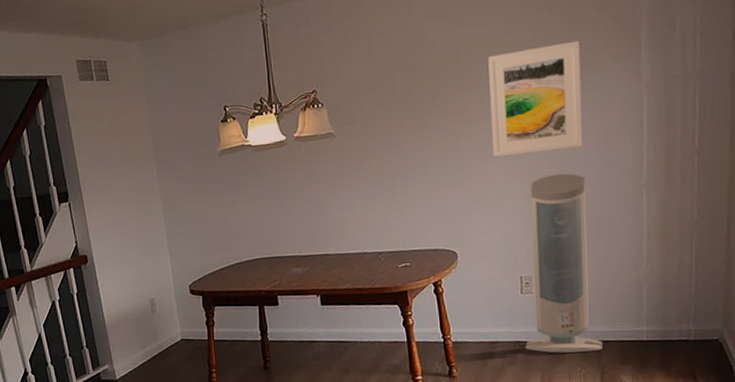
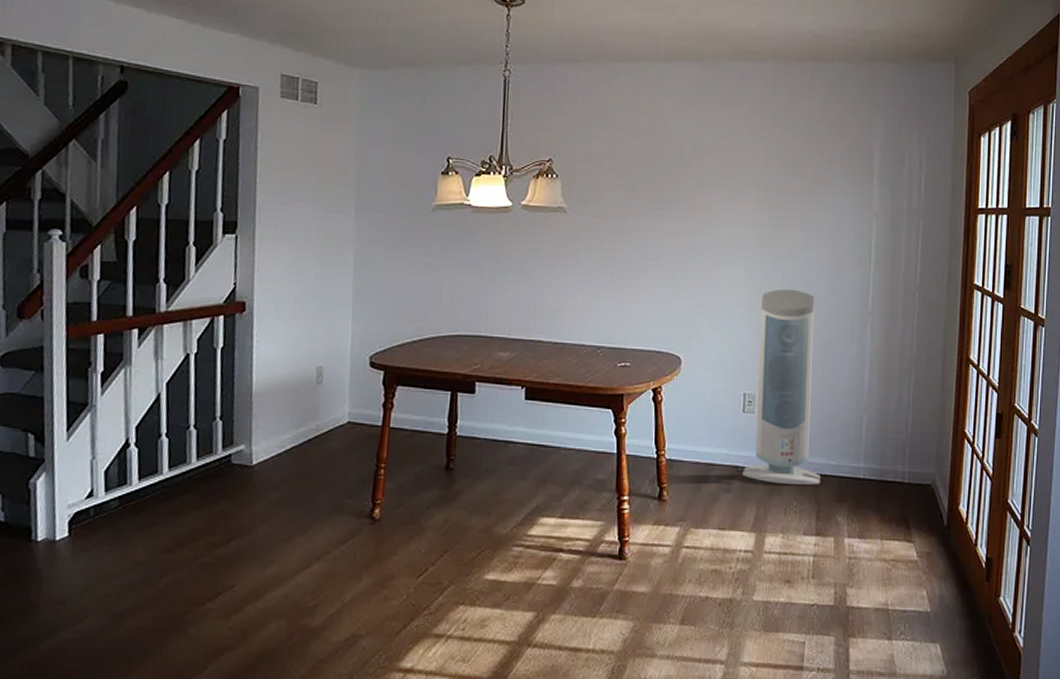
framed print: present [488,40,582,157] -> none [727,158,818,266]

